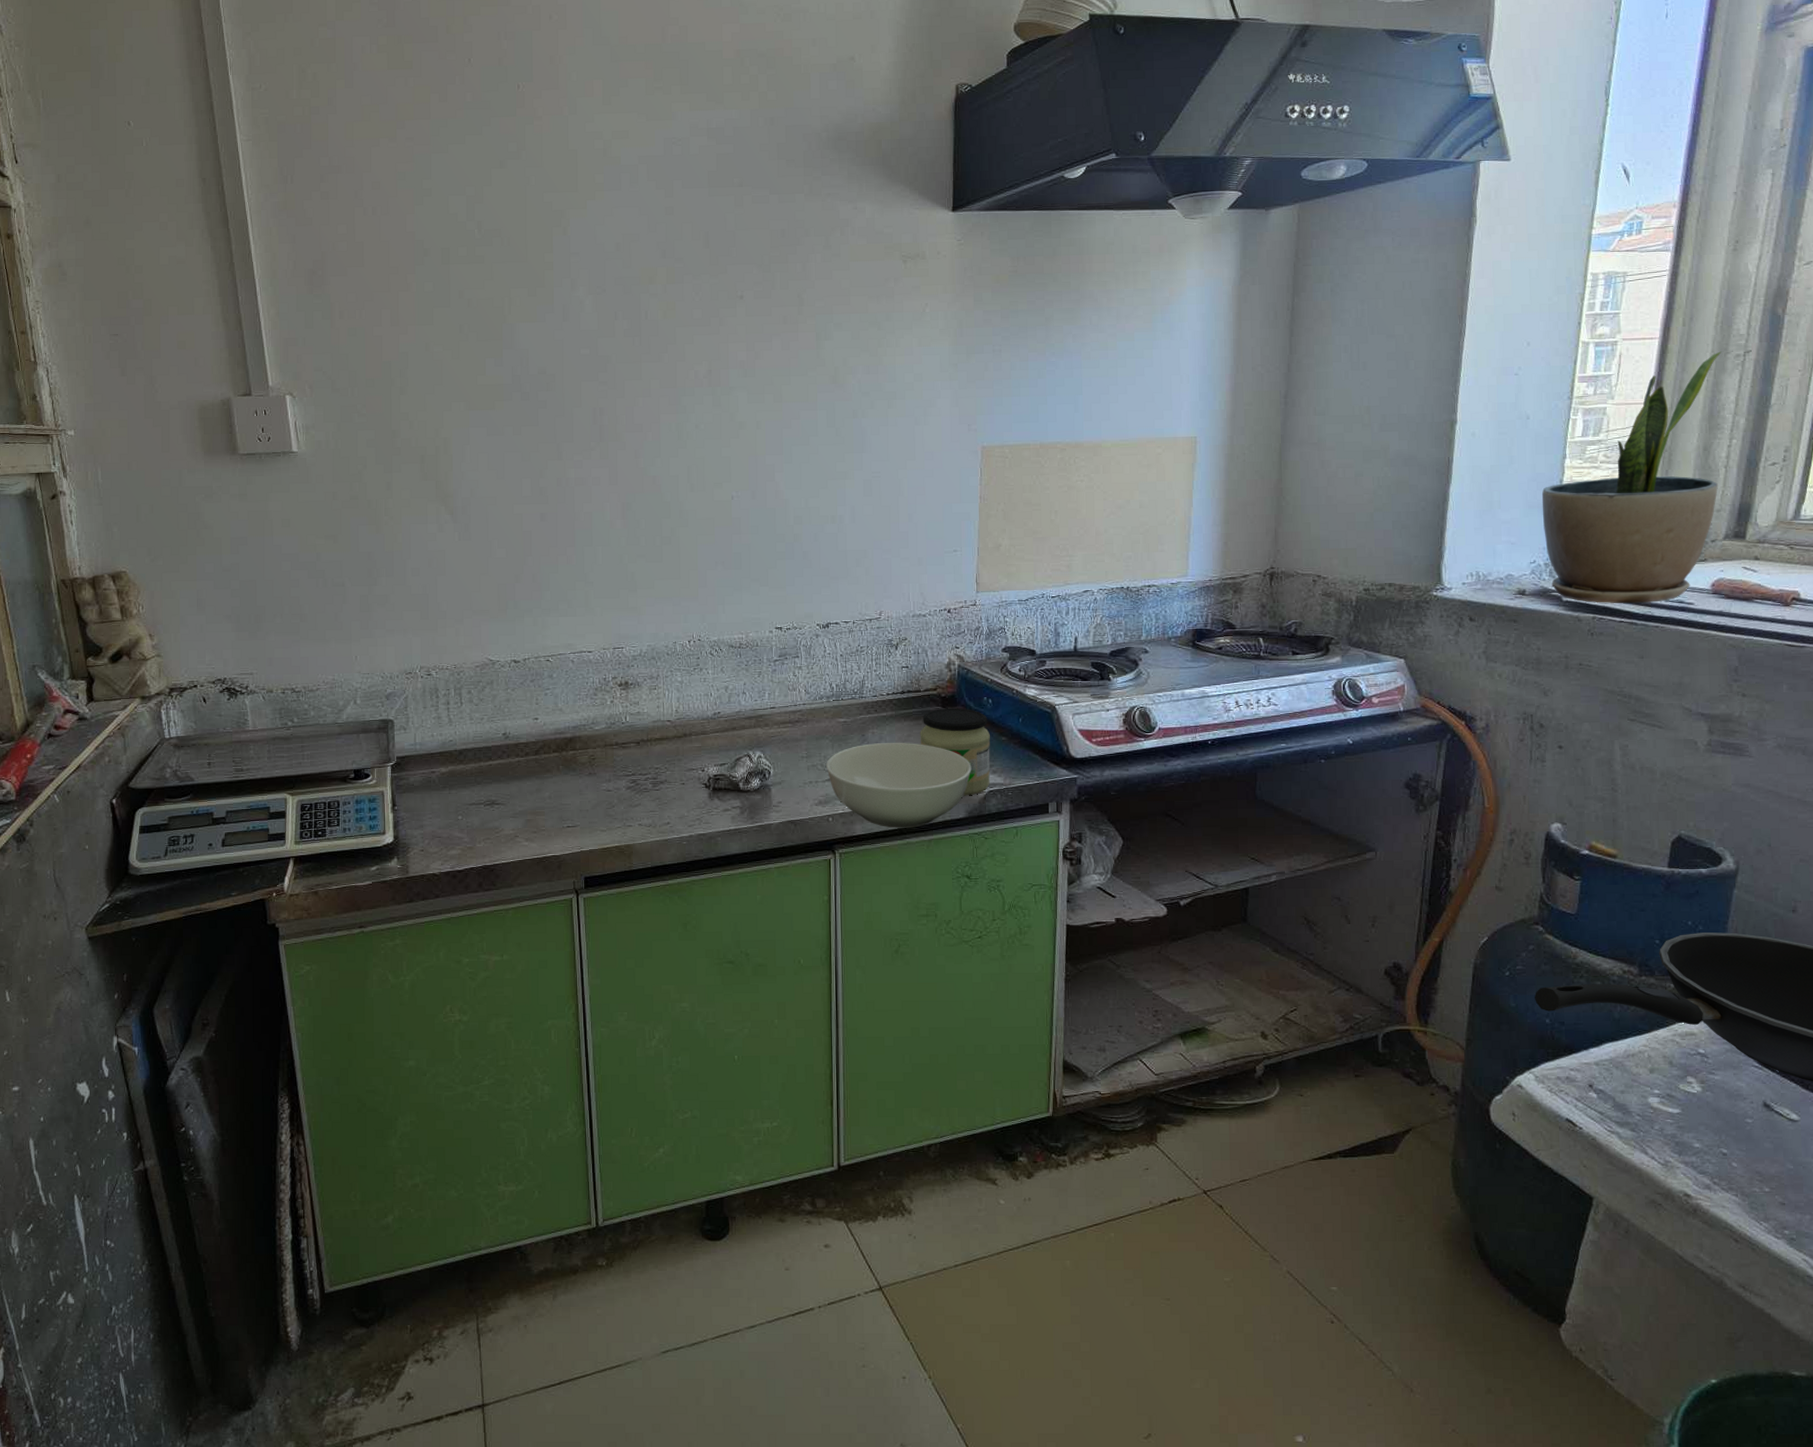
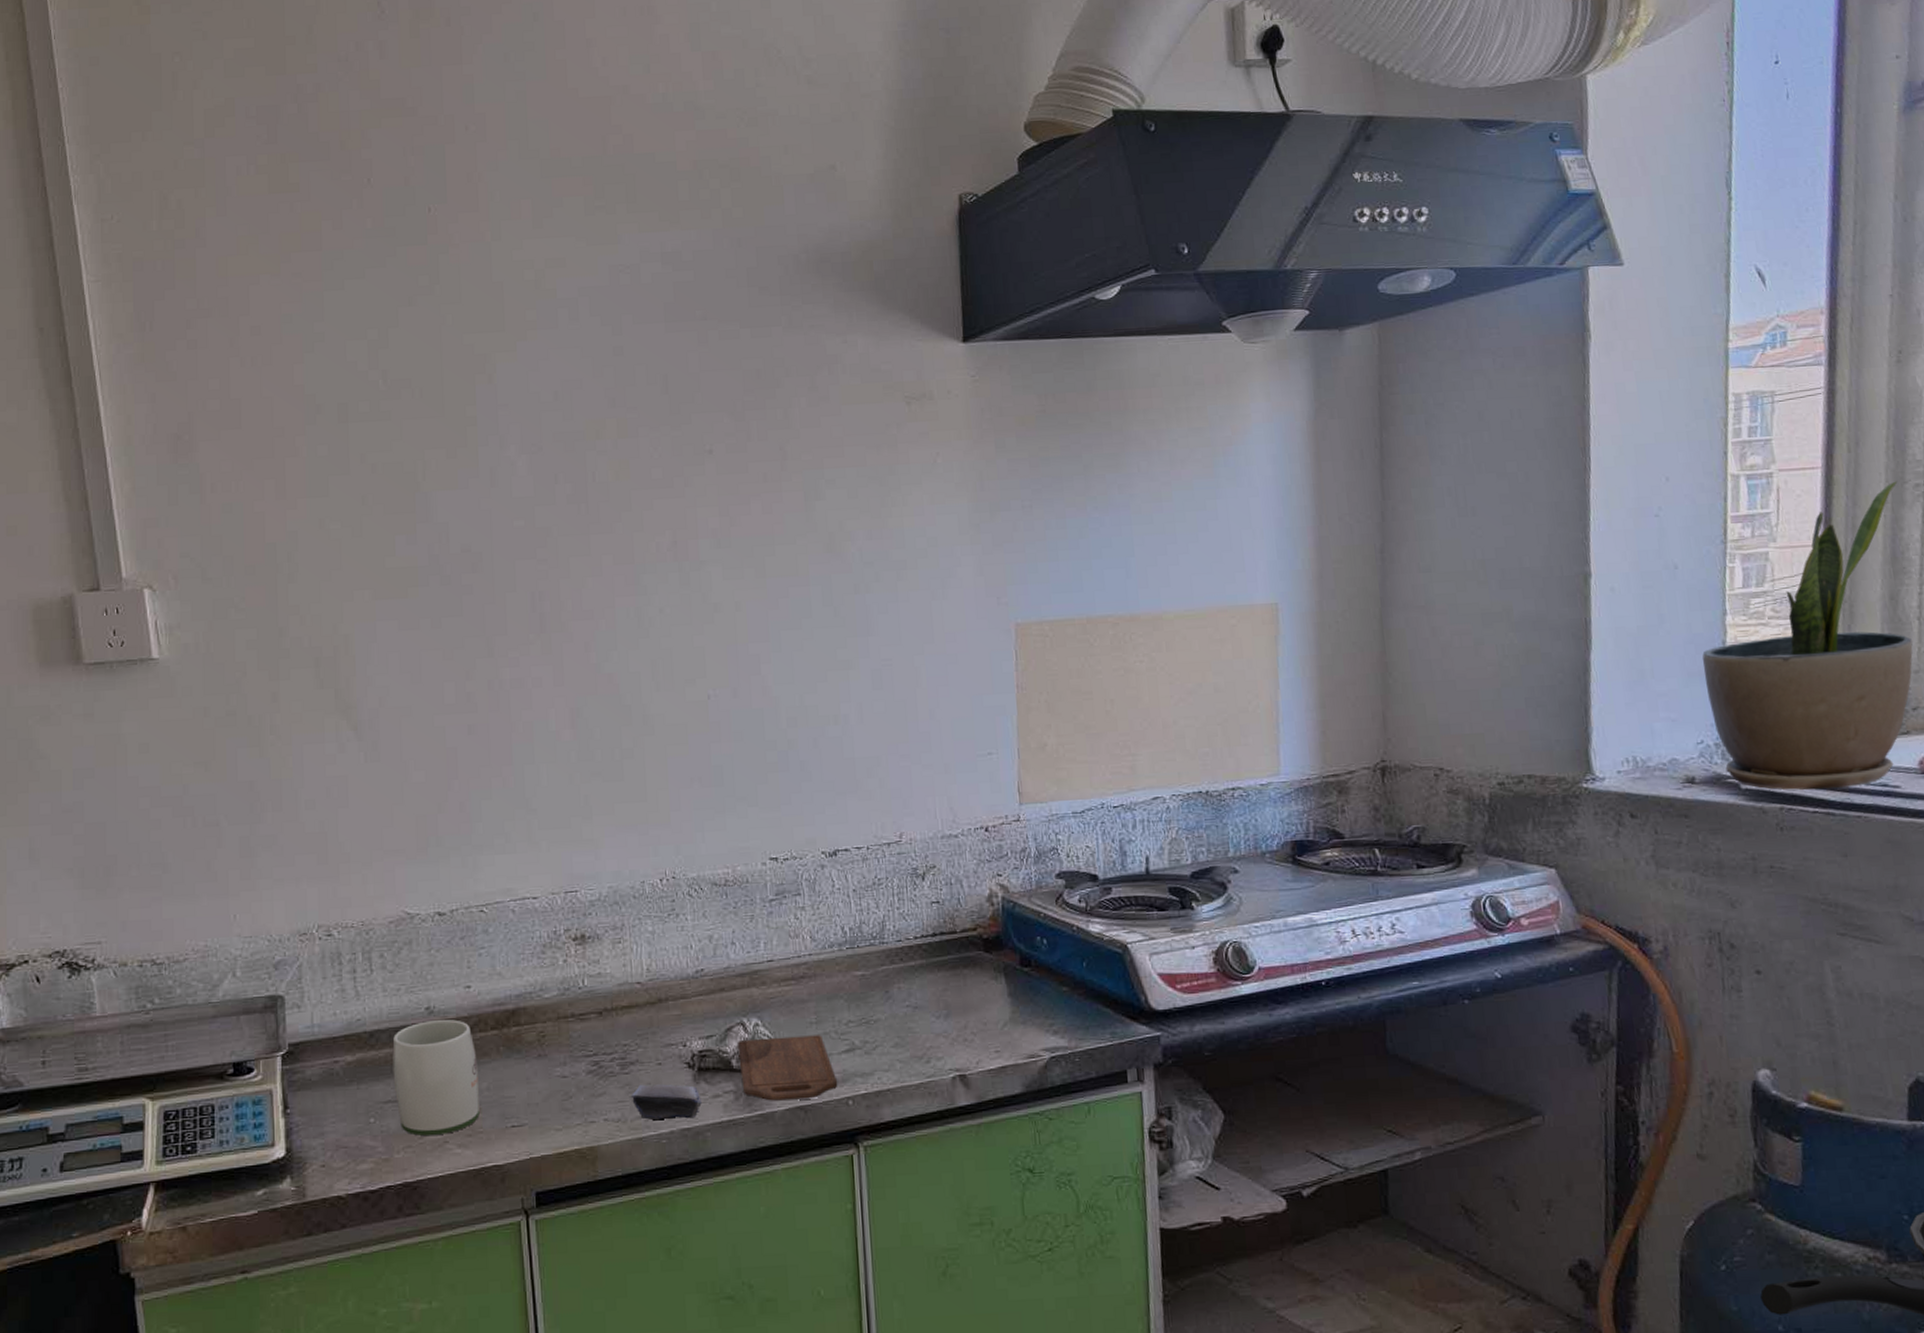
mug: none [476,743,543,832] -> present [392,1020,480,1136]
sponge: none [660,798,715,827] -> present [630,1084,702,1121]
cutting board: none [744,766,822,817] -> present [736,1035,838,1102]
bowl: present [826,742,972,828] -> none [841,998,1027,1111]
jar: present [920,708,991,796] -> none [958,951,1051,1065]

